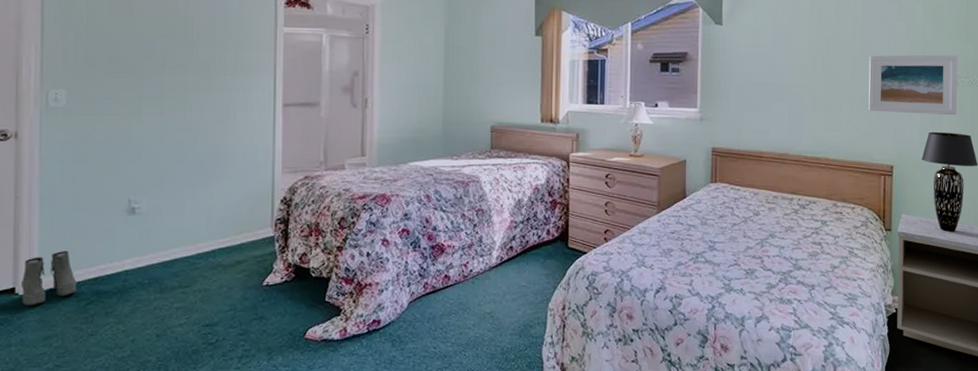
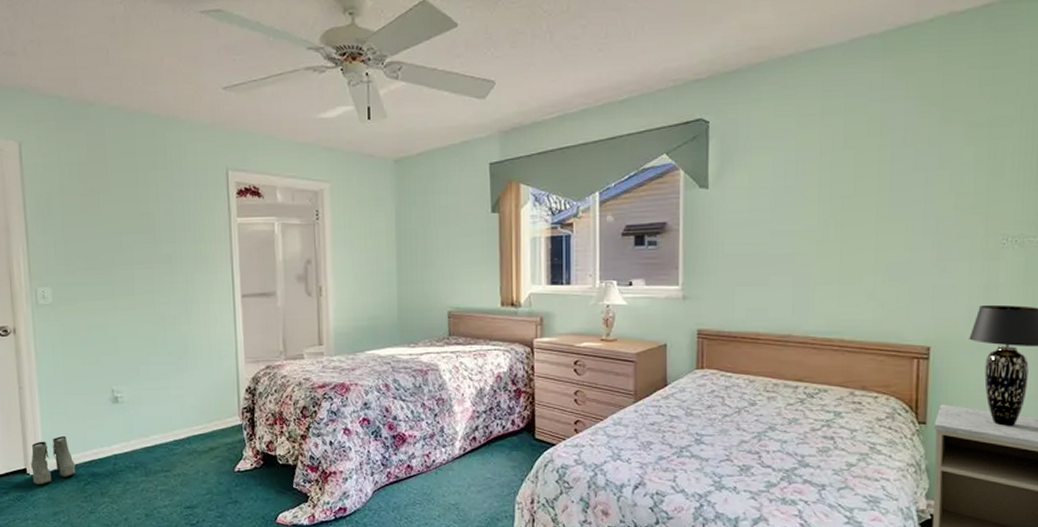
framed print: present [868,54,958,116] -> none [897,209,1024,284]

